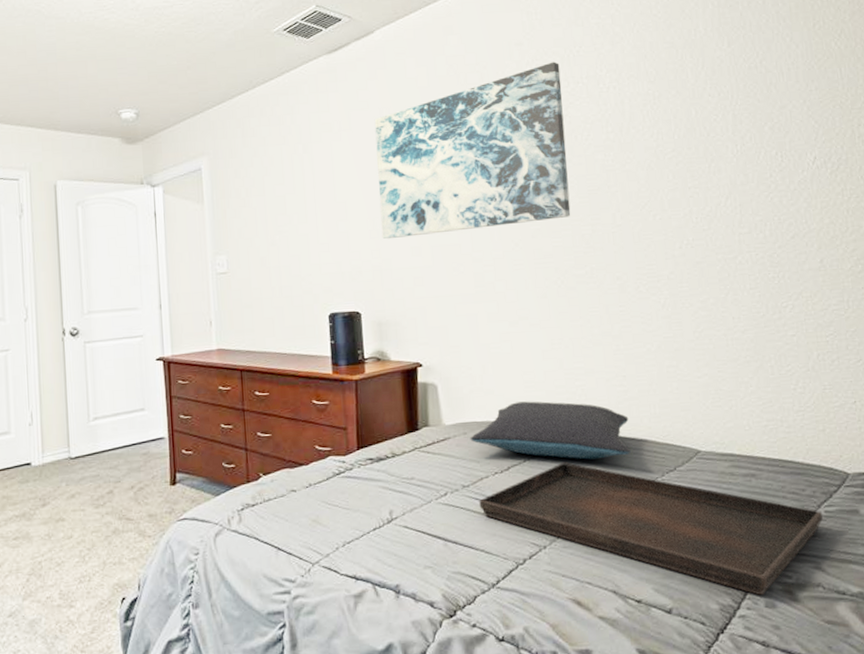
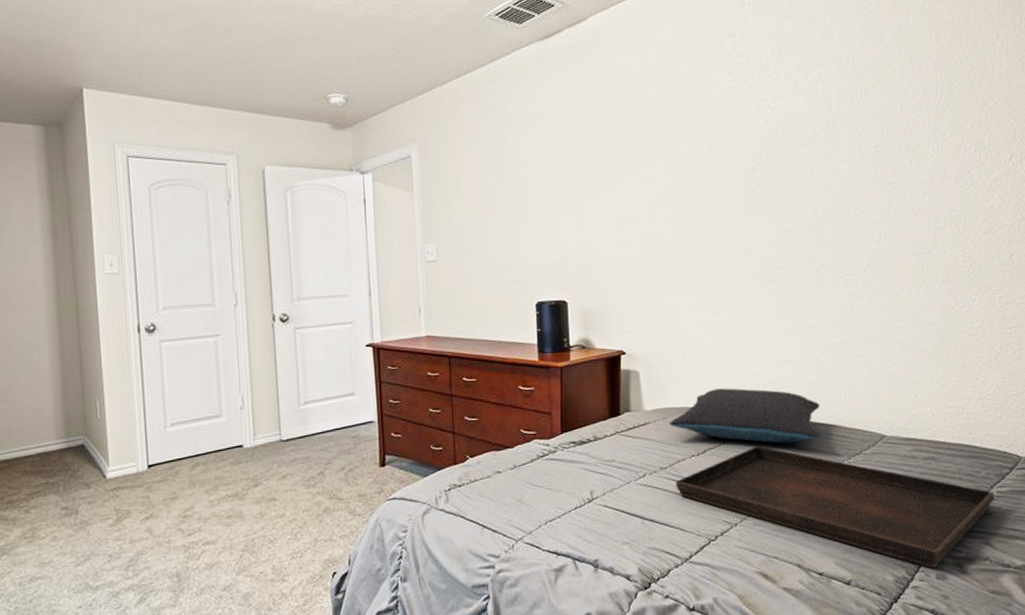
wall art: present [374,61,571,239] -> none [585,53,775,230]

